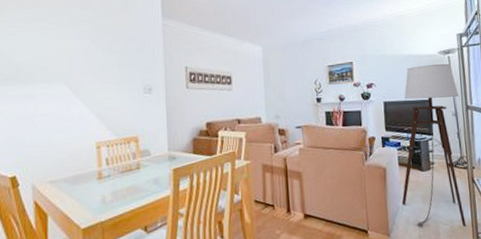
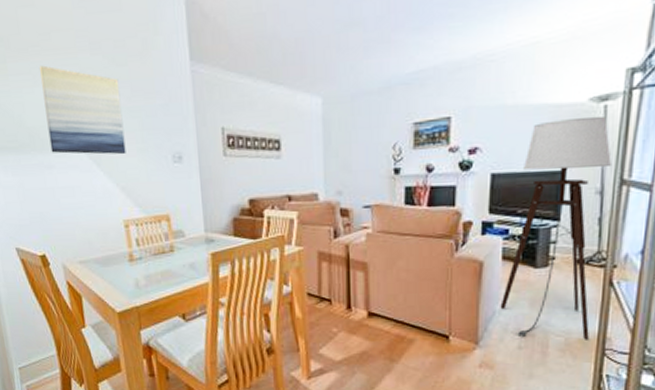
wall art: none [33,15,104,87] -> present [39,65,126,155]

